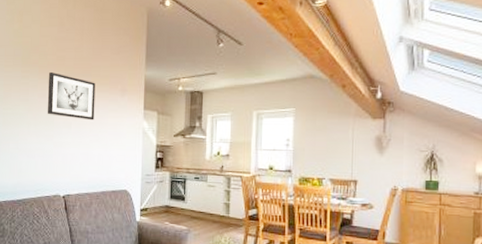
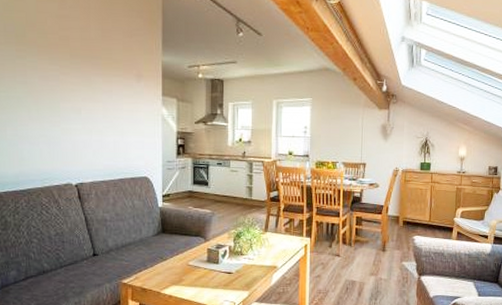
wall art: present [47,71,96,121] -> none [50,52,108,106]

